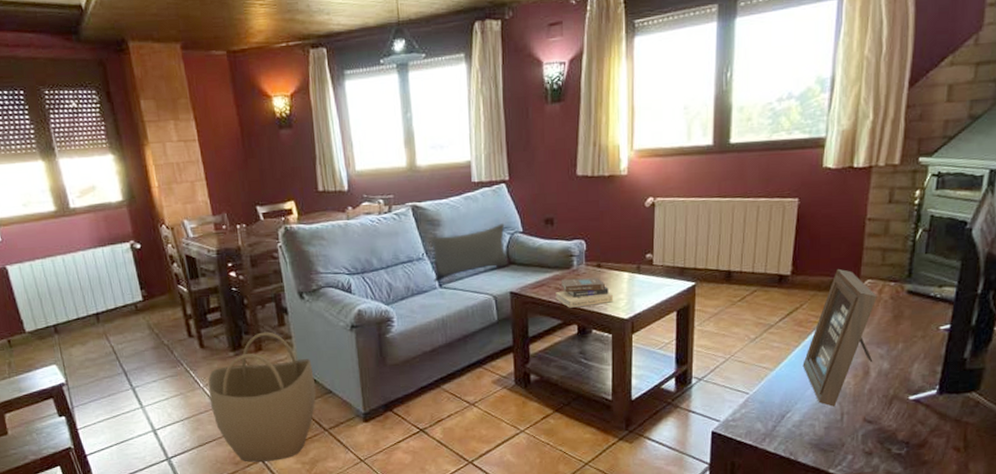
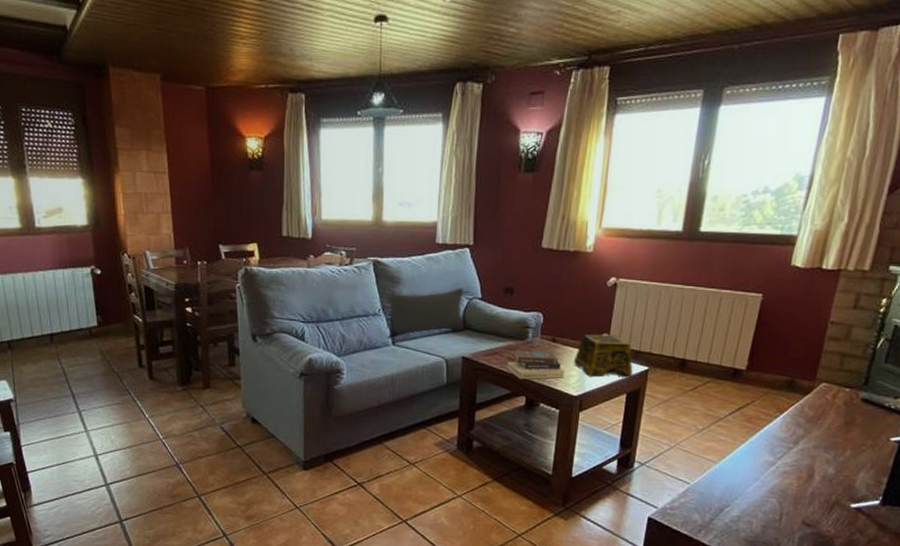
woven basket: present [208,331,316,462] -> none [153,370,259,498]
decorative box: none [620,254,680,297] -> present [573,334,633,378]
picture frame: present [802,268,877,407] -> none [747,368,831,506]

